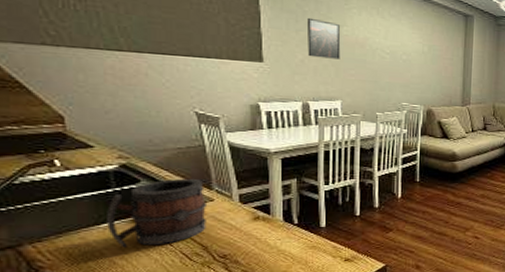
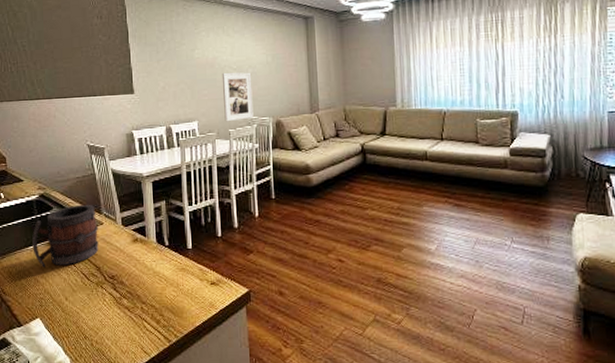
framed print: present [306,17,341,60] -> none [165,47,194,83]
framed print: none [372,55,405,105] -> present [221,72,254,122]

